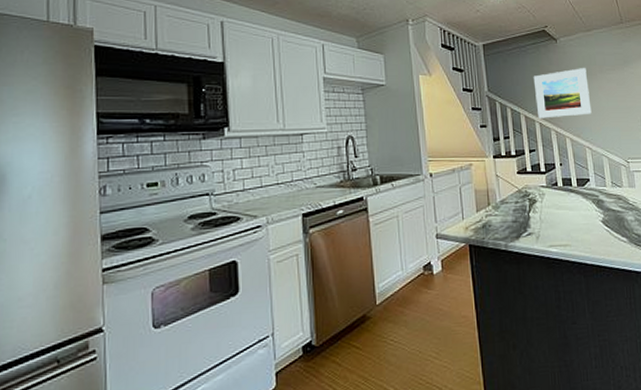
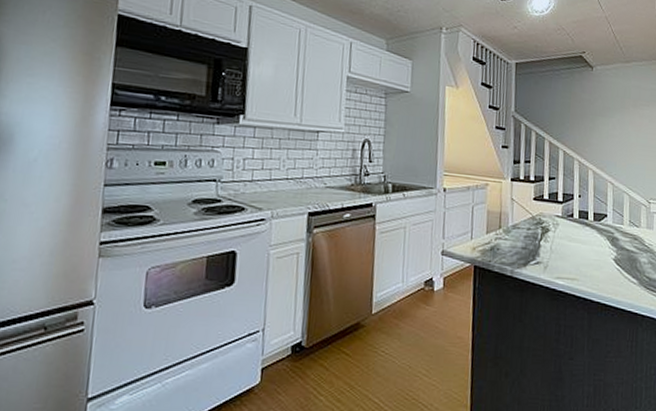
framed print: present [533,68,592,119] -> none [562,99,620,149]

